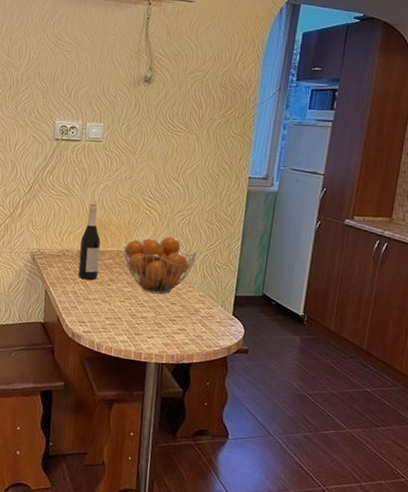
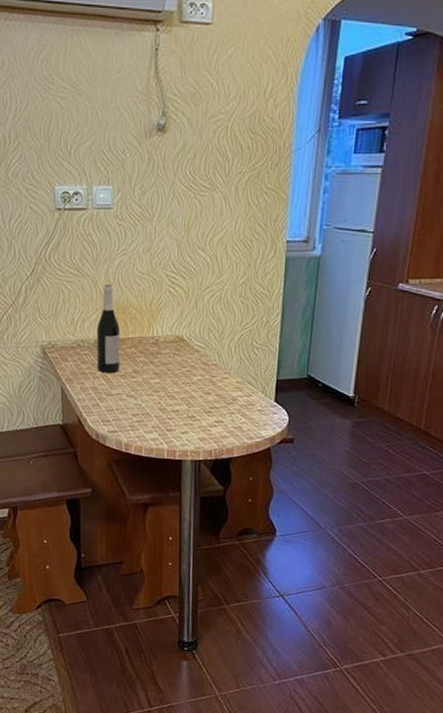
fruit basket: present [123,236,197,295] -> none [147,316,231,384]

